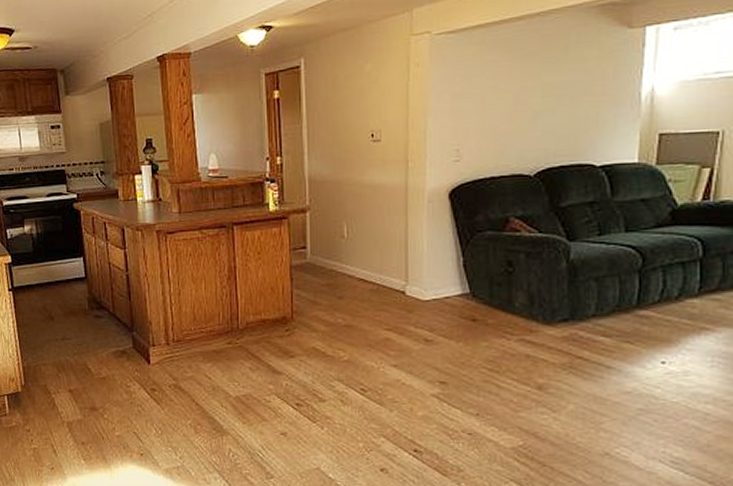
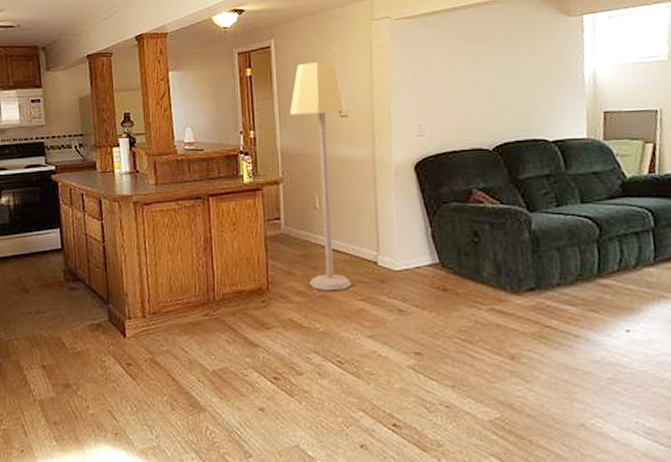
lamp: none [319,81,388,321] -> present [290,61,354,291]

